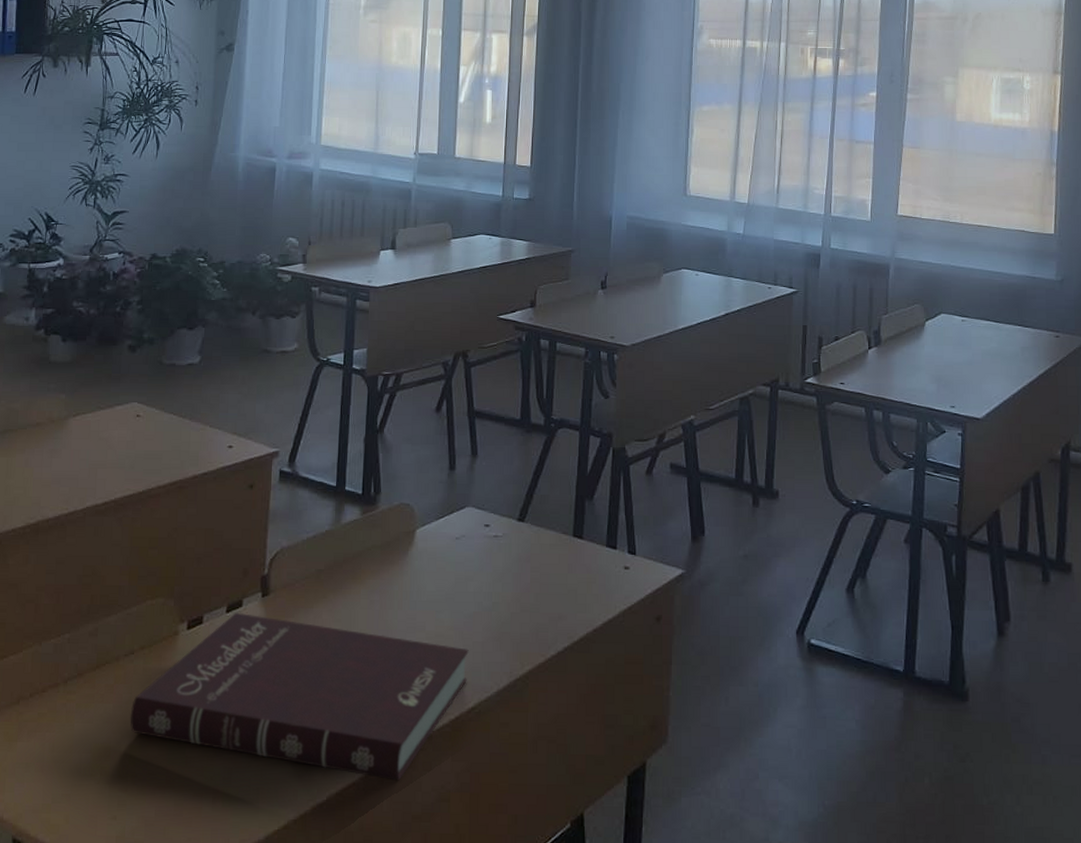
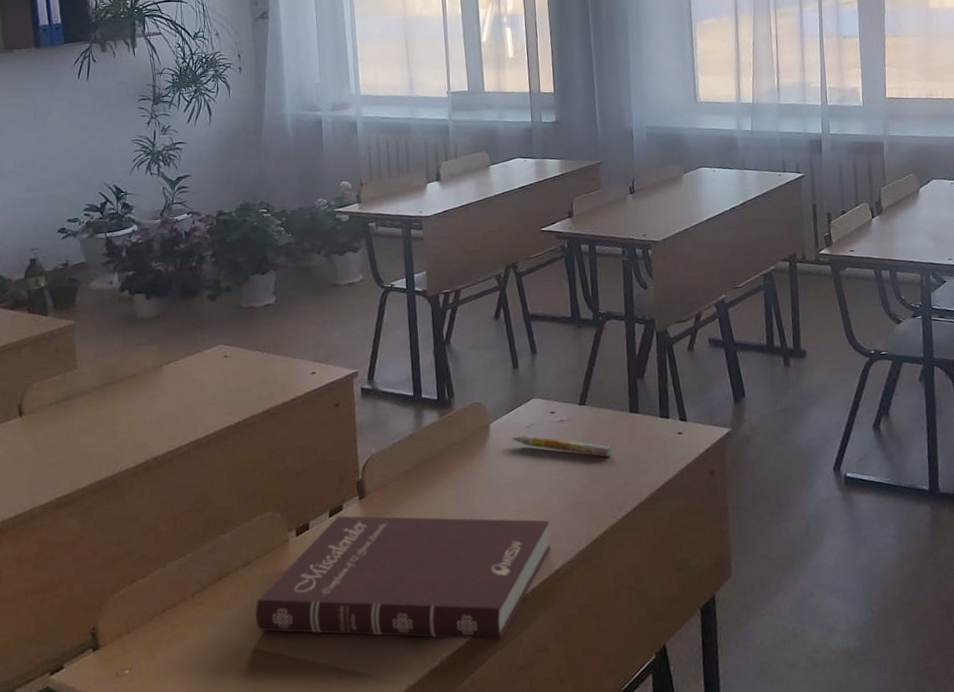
pencil: none [438,548,549,585] -> present [511,435,613,458]

